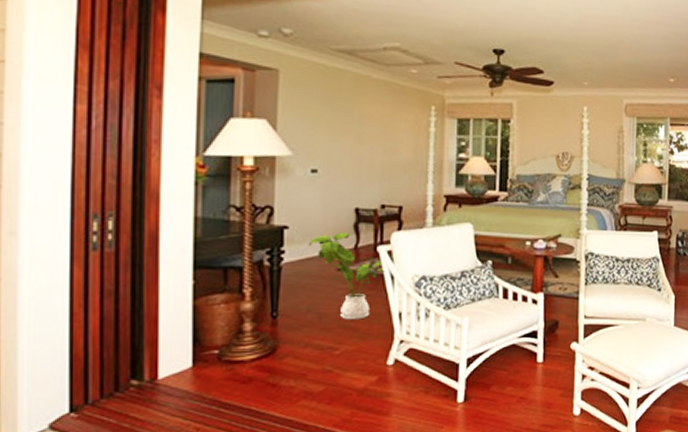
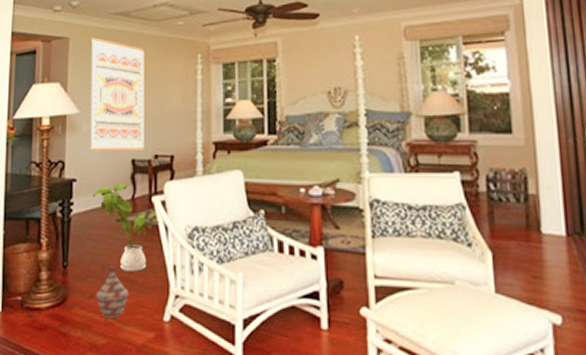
wall art: none [305,73,372,200] -> present [90,37,145,151]
woven basket: none [311,316,349,365] -> present [95,267,129,318]

